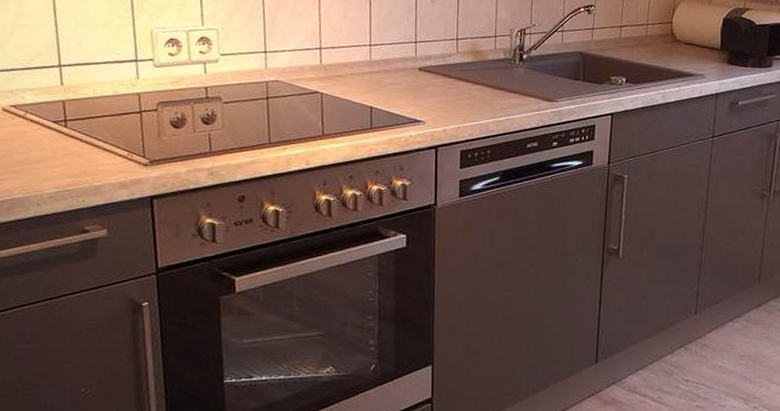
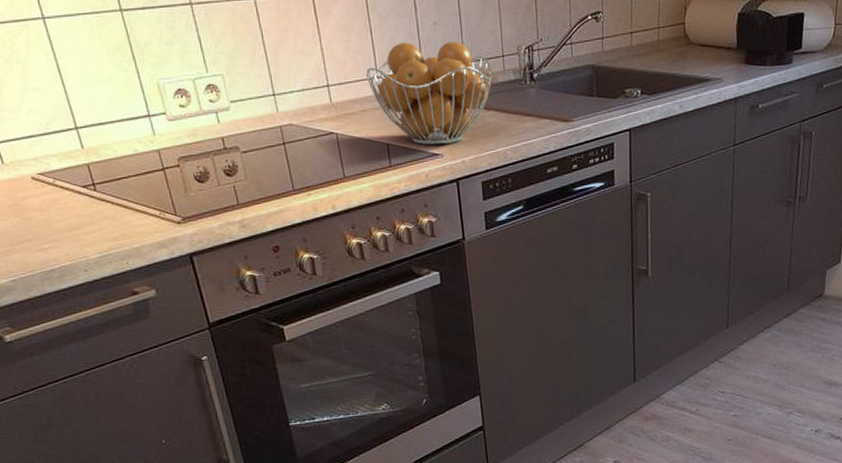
fruit basket: none [359,15,483,112] -> present [366,41,493,145]

